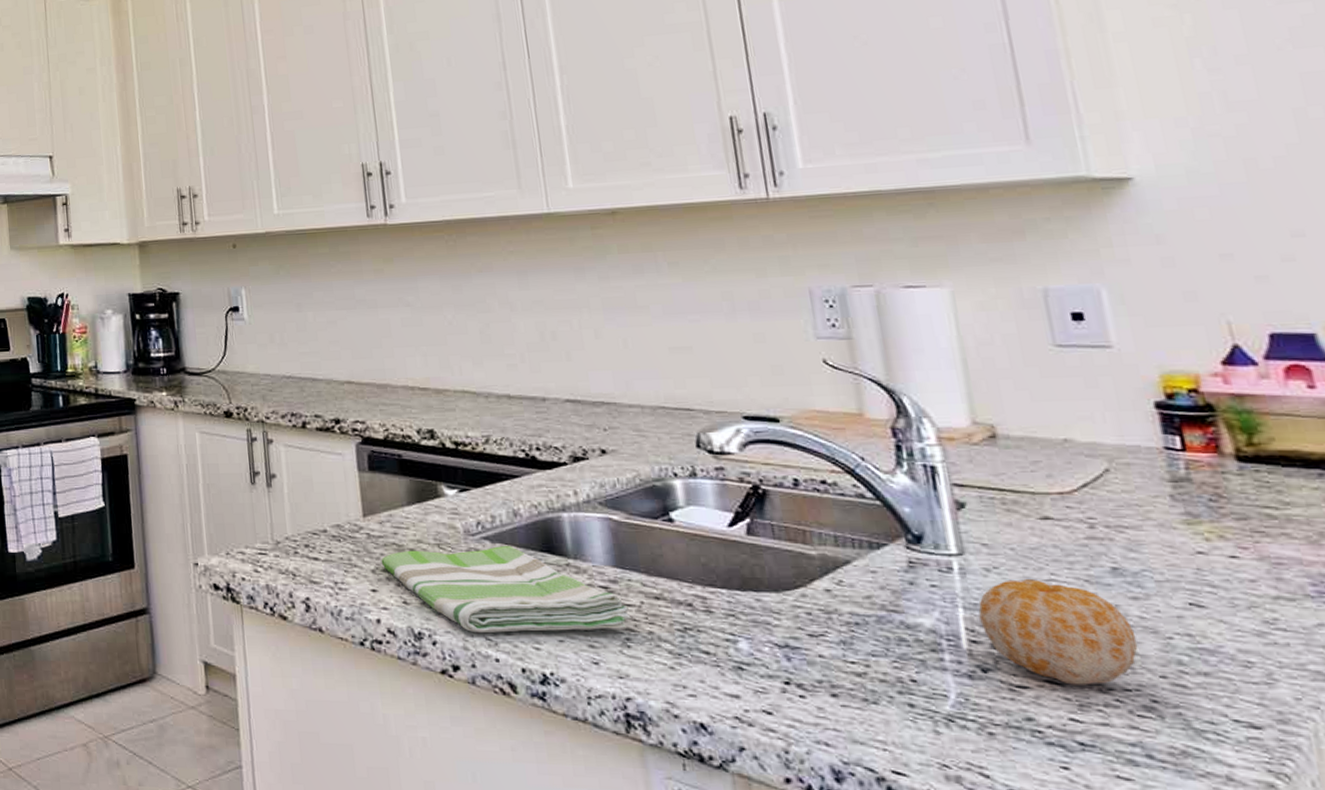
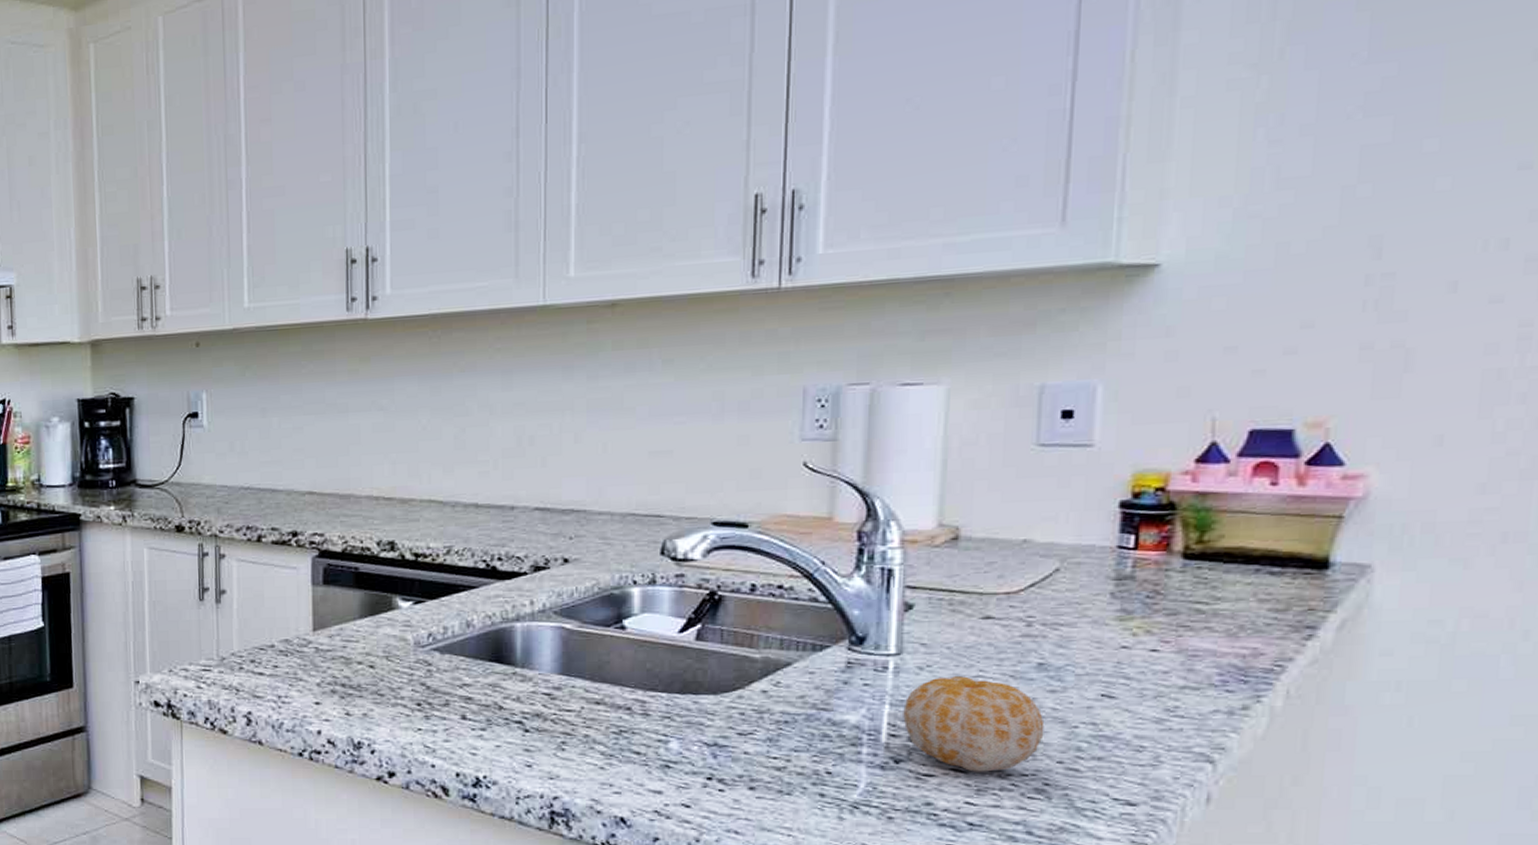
dish towel: present [381,546,631,634] -> none [327,657,570,741]

